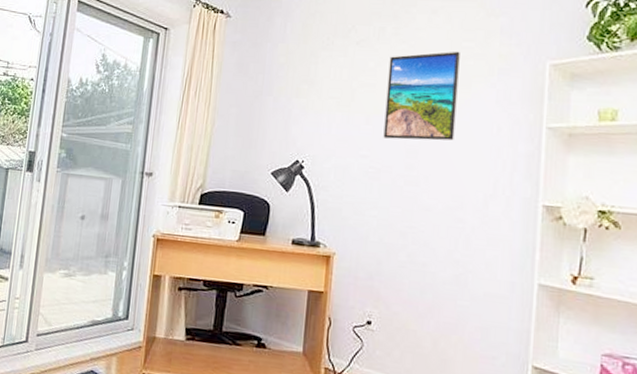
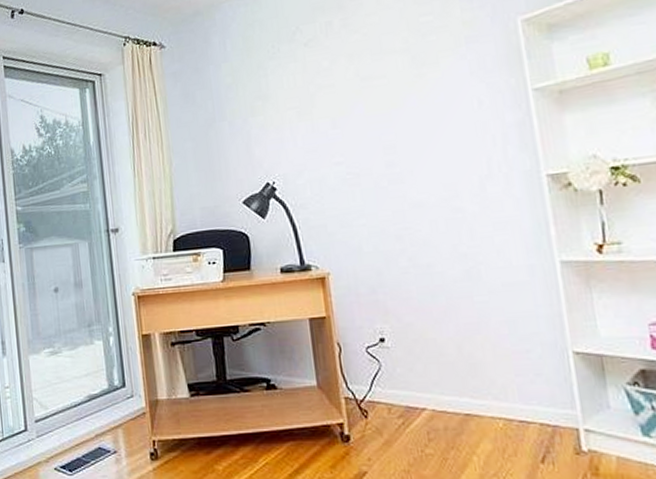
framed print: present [383,51,460,141] -> none [343,28,433,139]

